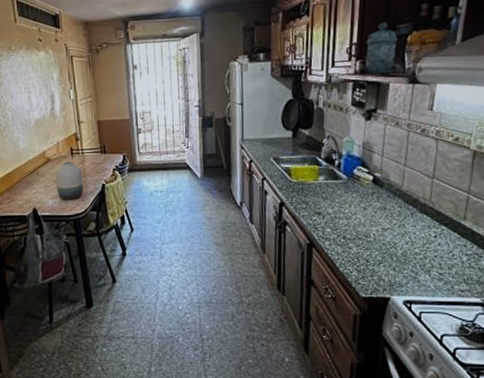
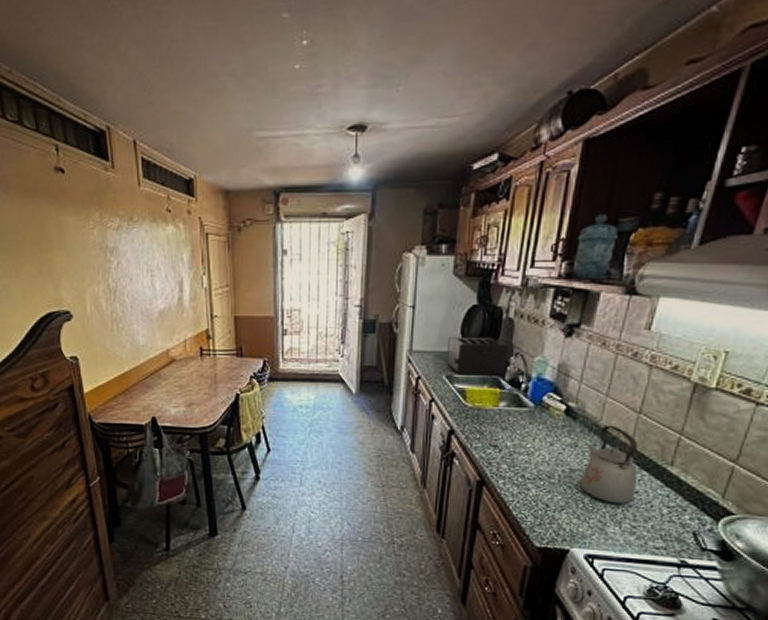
vase: present [56,161,84,200] -> none [181,363,214,410]
toaster: none [271,124,322,157] -> present [445,336,509,376]
kettle: none [392,189,438,256] -> present [579,425,638,505]

